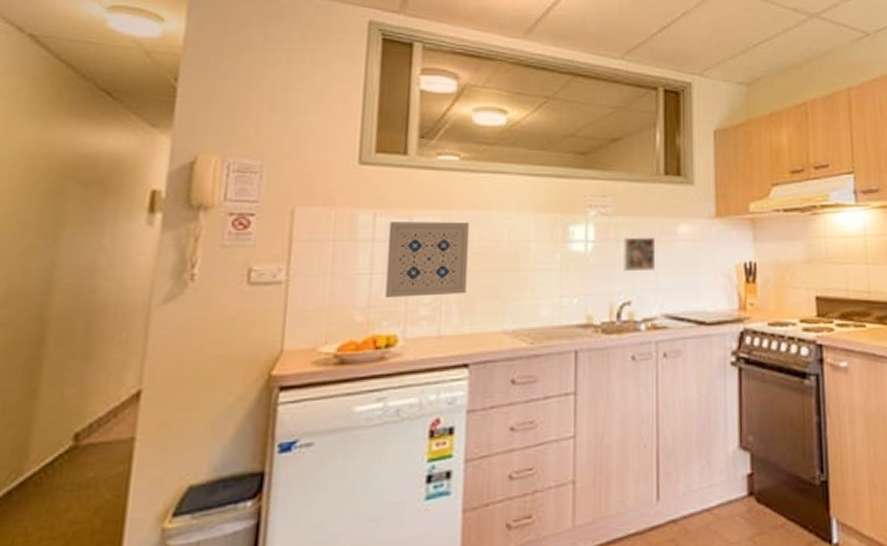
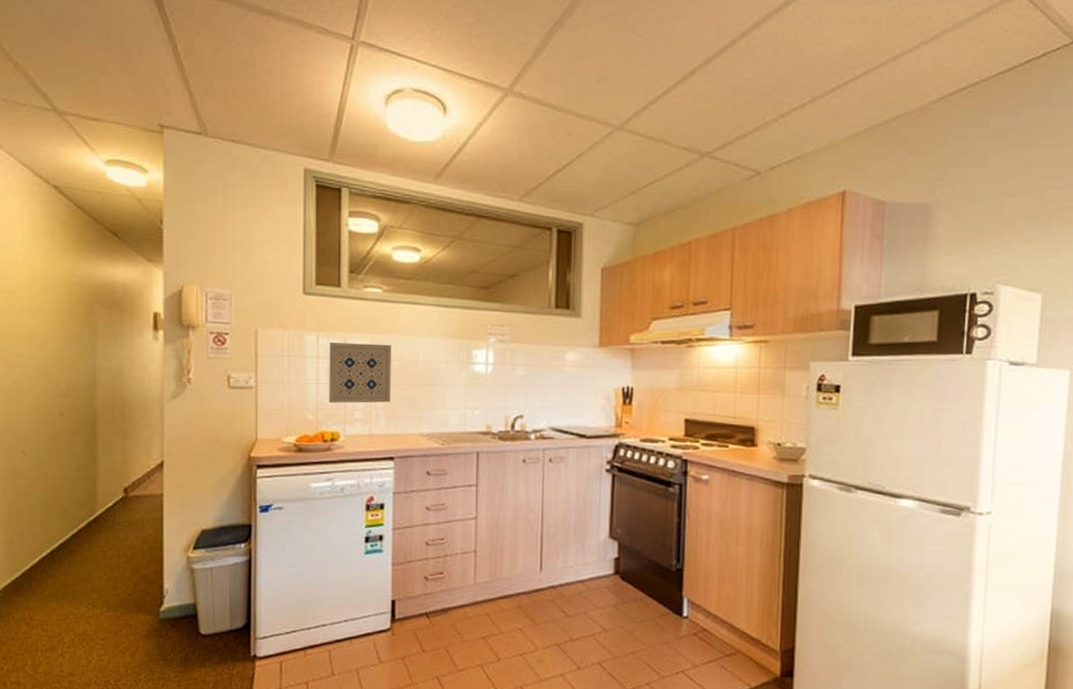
decorative tile: present [624,237,655,272] -> none [518,361,545,391]

